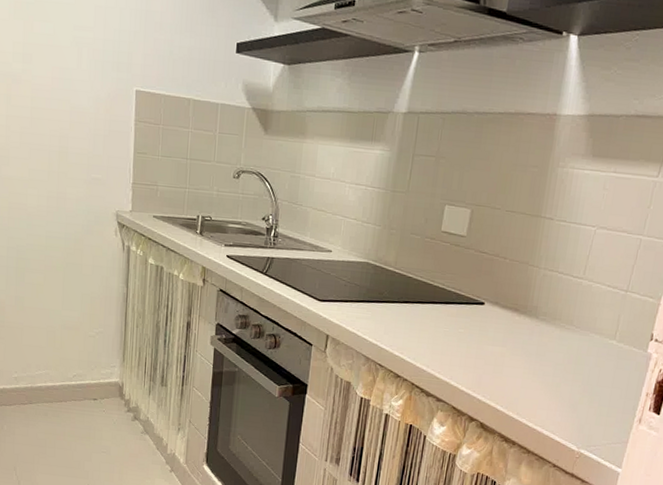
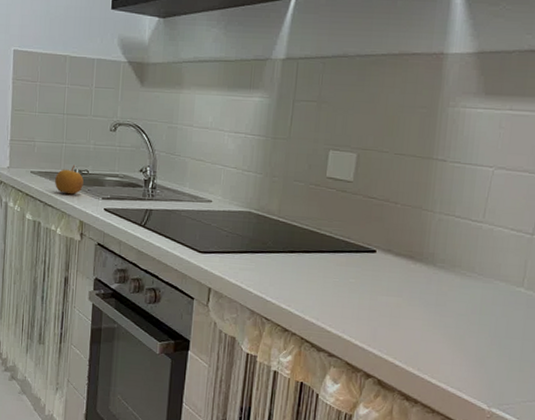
fruit: none [178,210,206,241] -> present [55,165,84,195]

